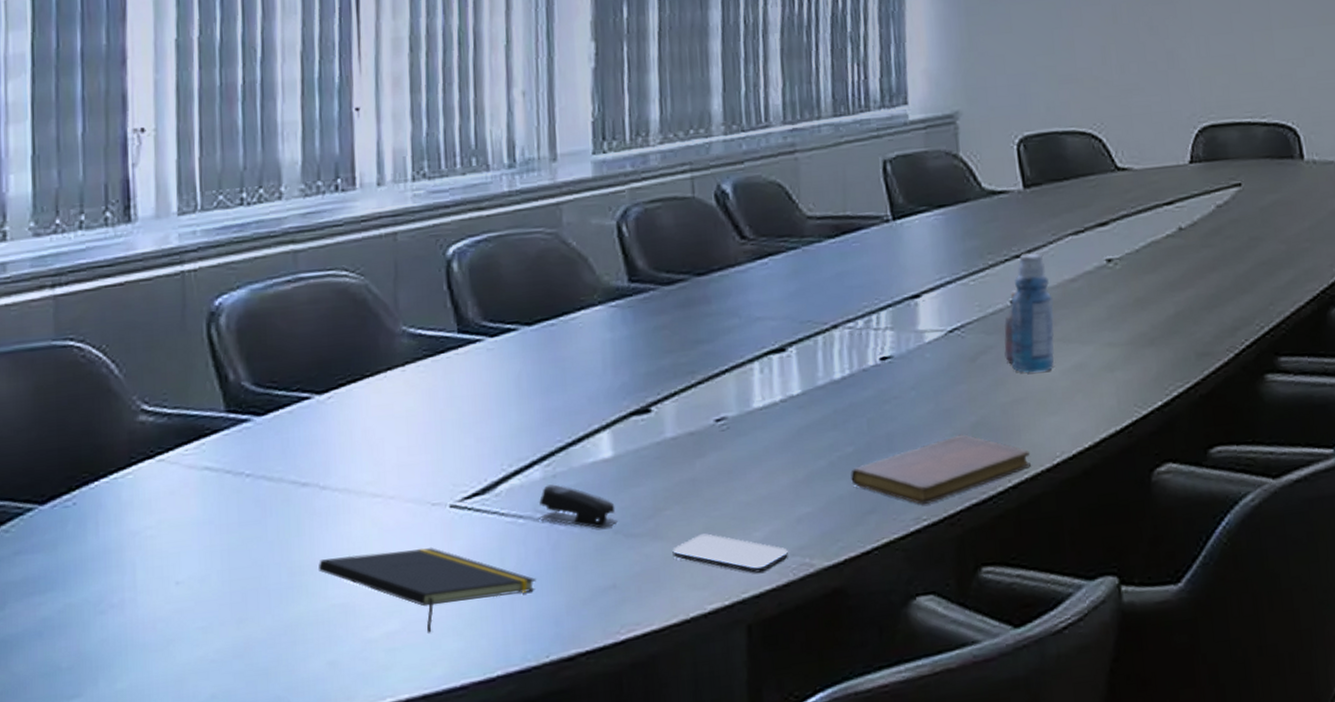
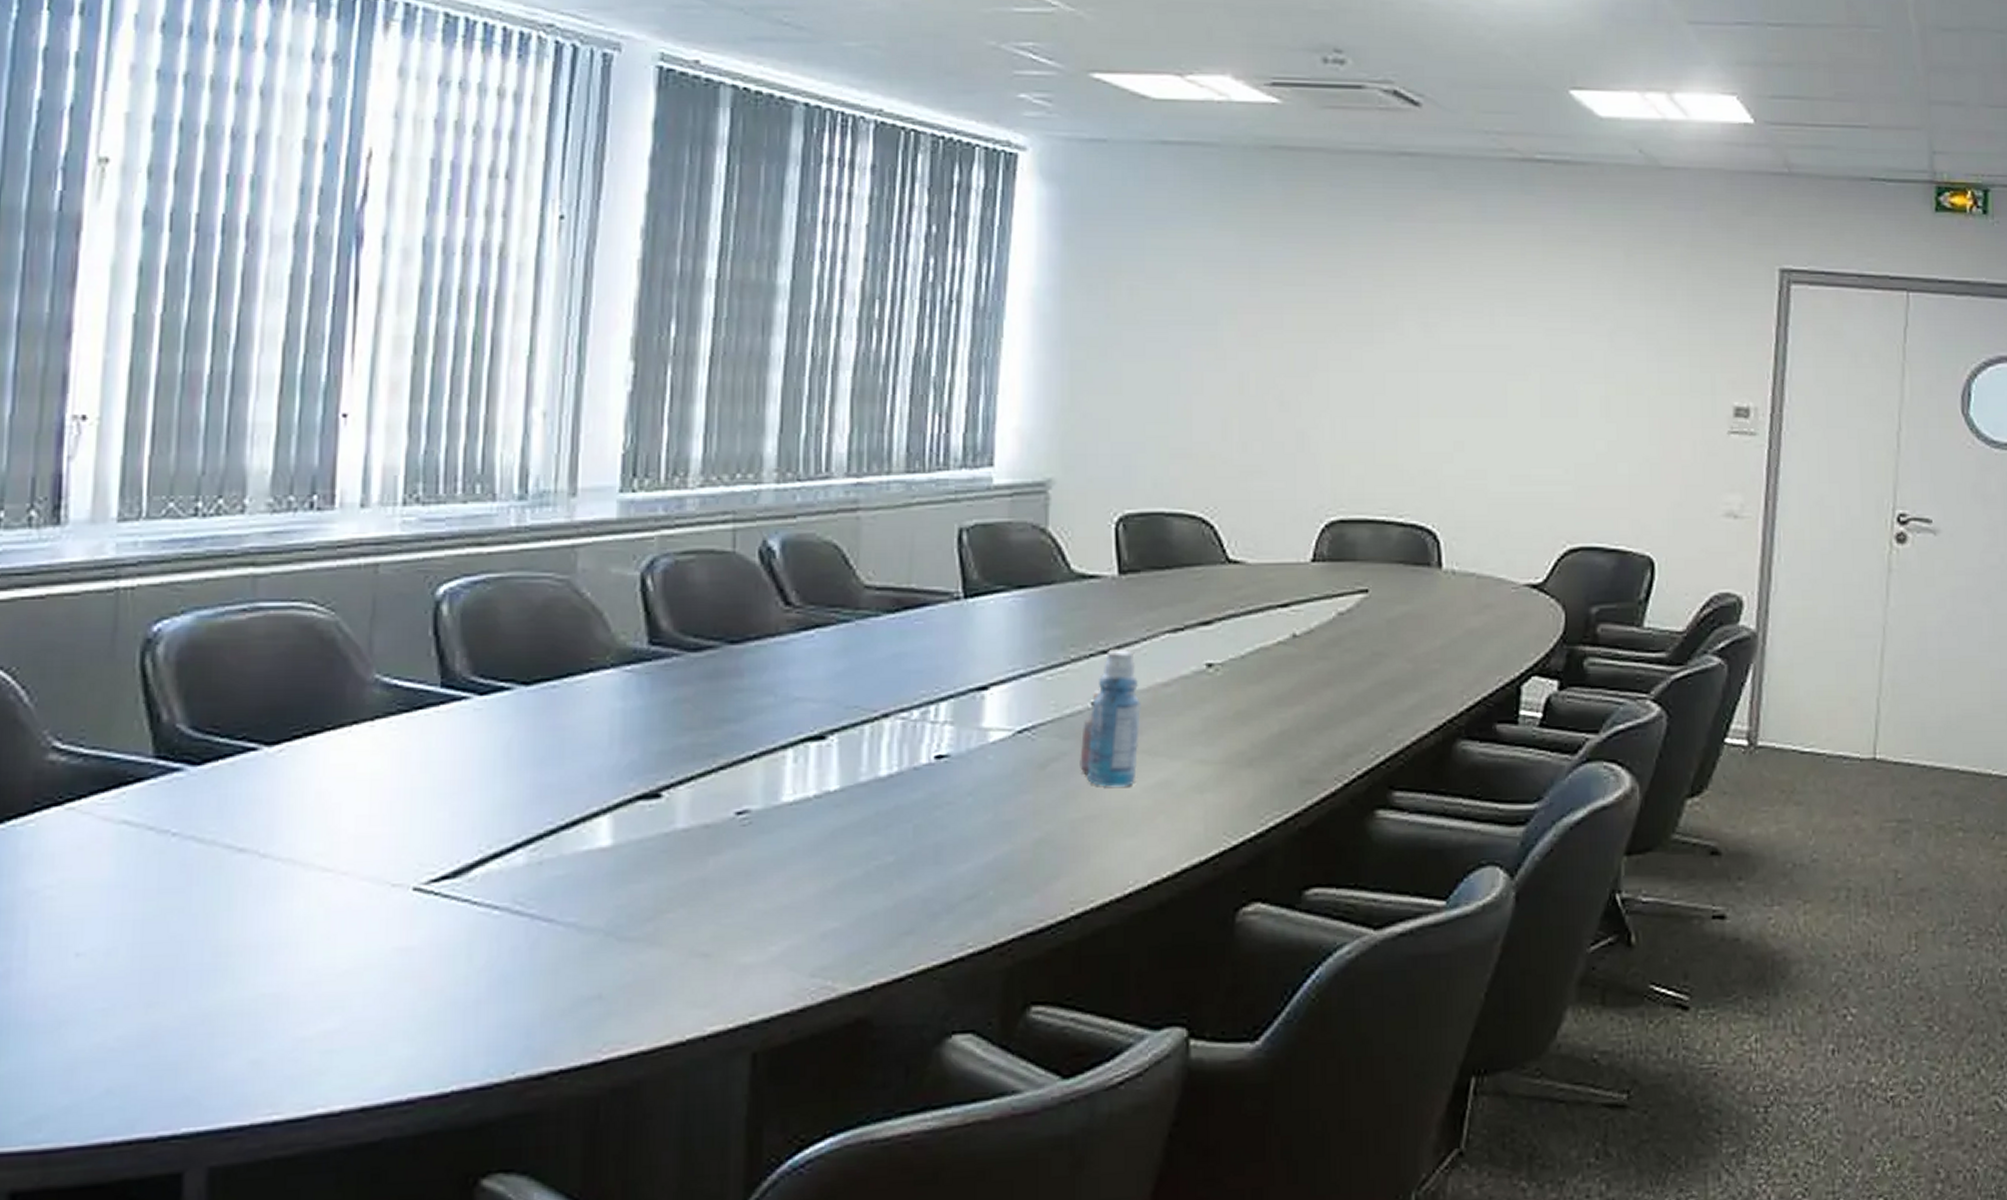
notepad: present [319,548,536,633] -> none [250,935,508,1035]
stapler: present [539,484,618,529] -> none [518,872,611,928]
smartphone: present [672,533,788,573] -> none [672,943,807,994]
notebook: present [851,434,1031,505] -> none [889,851,1098,929]

